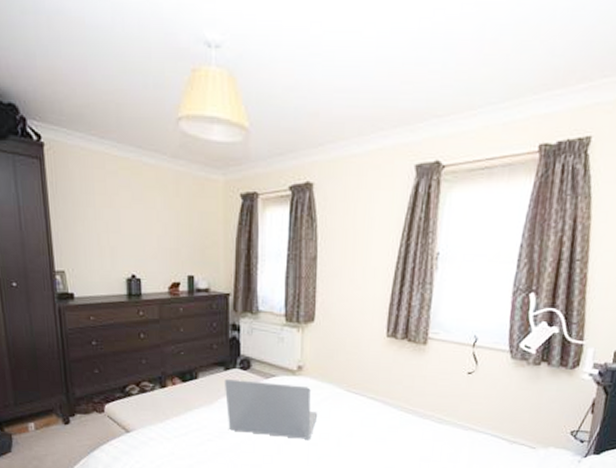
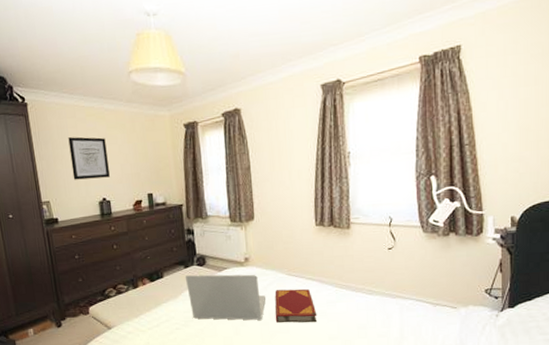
wall art: none [93,194,142,250] -> present [68,137,110,180]
hardback book: none [326,407,375,449] -> present [275,289,317,323]

